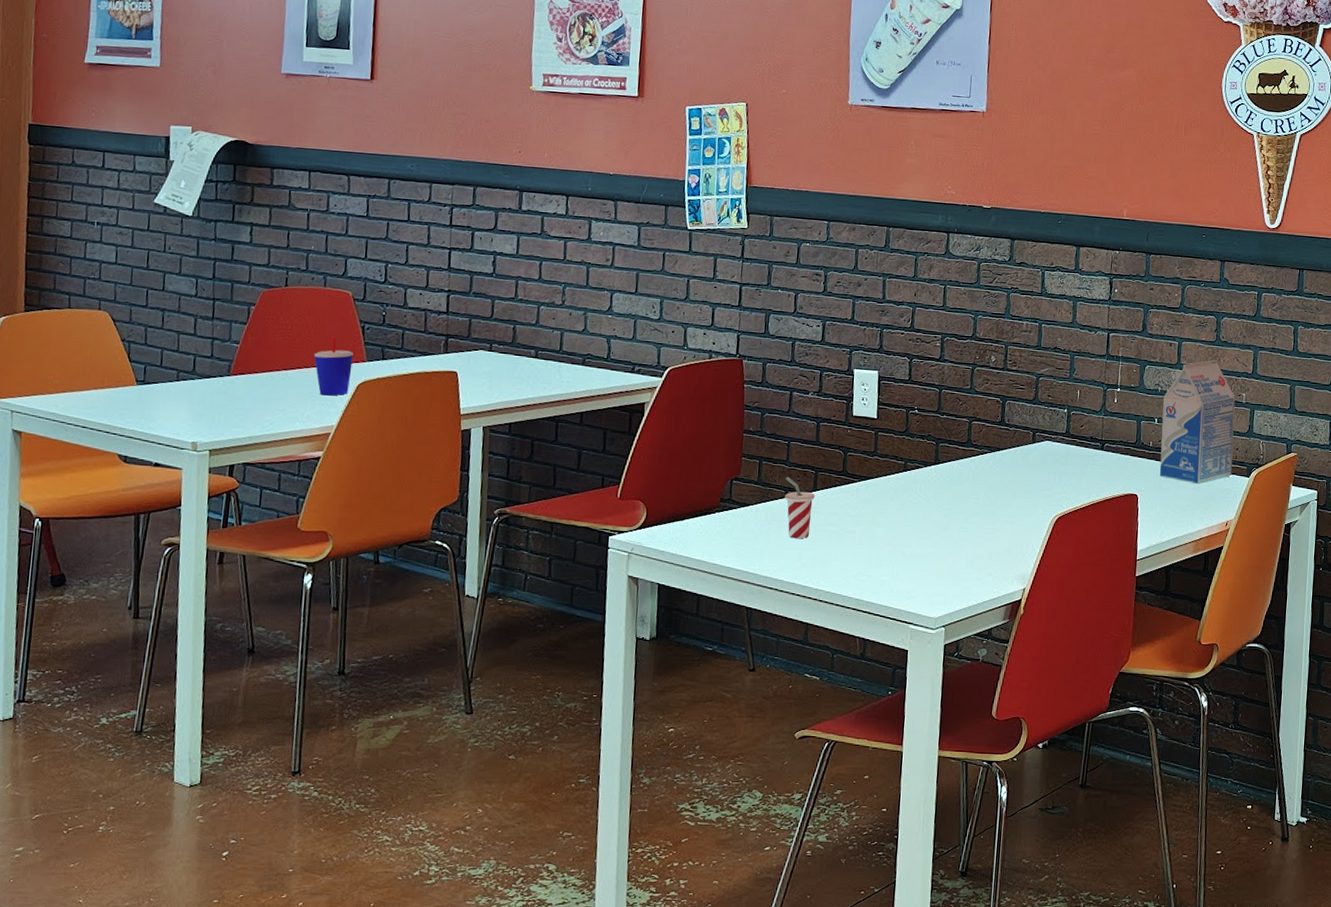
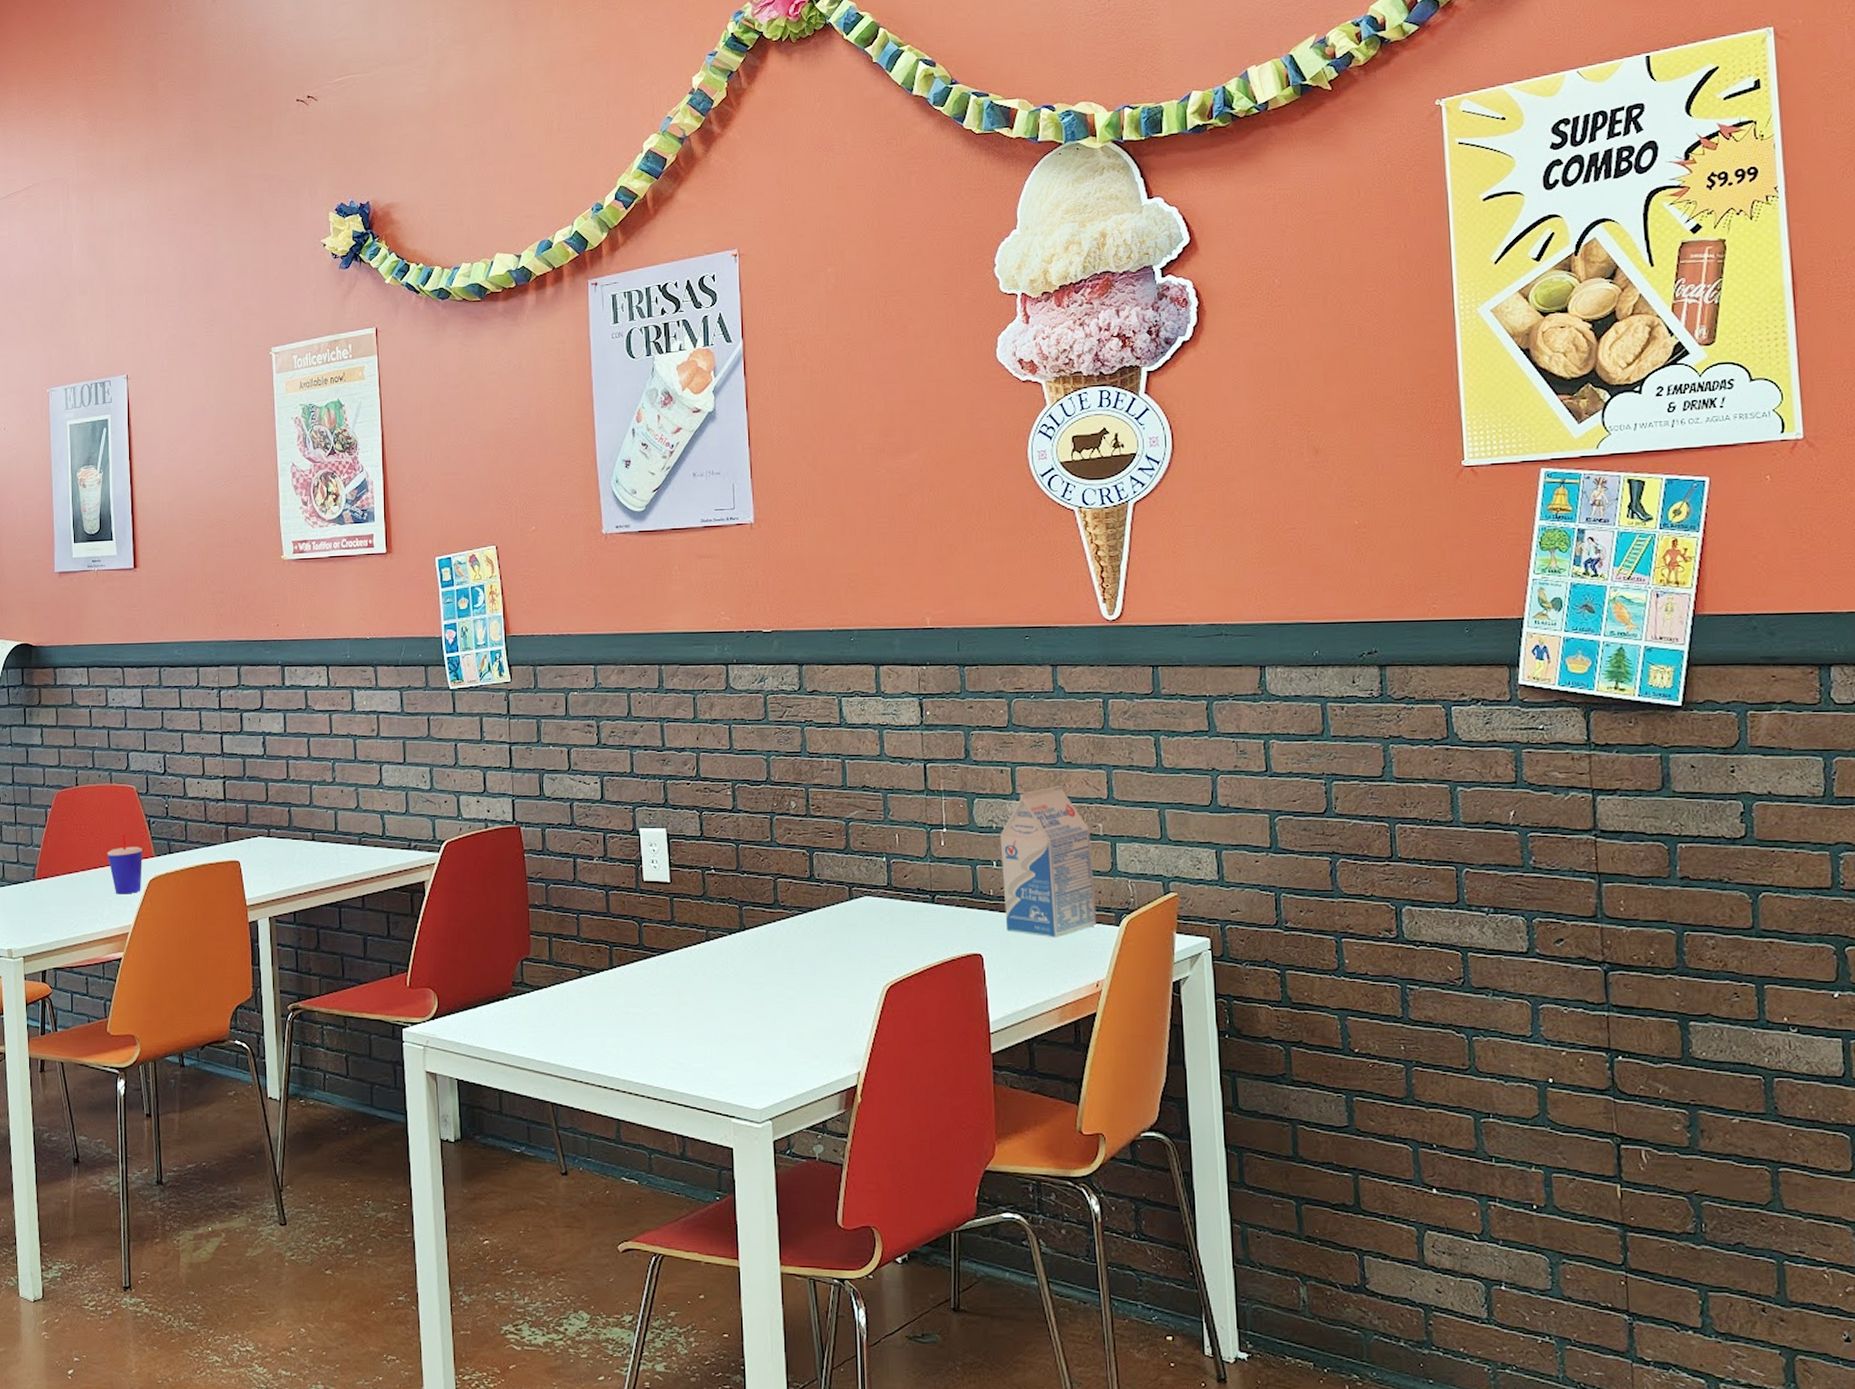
beverage cup: present [784,476,816,539] -> none [578,953,613,1024]

